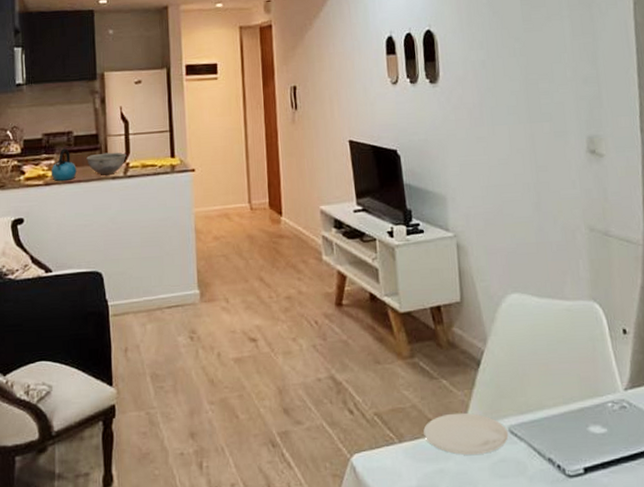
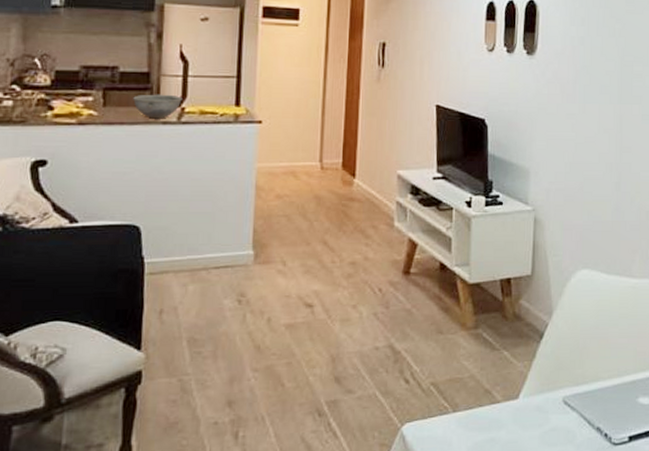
kettle: present [50,148,77,182] -> none [86,85,120,122]
plate: present [423,412,509,455] -> none [479,383,562,424]

